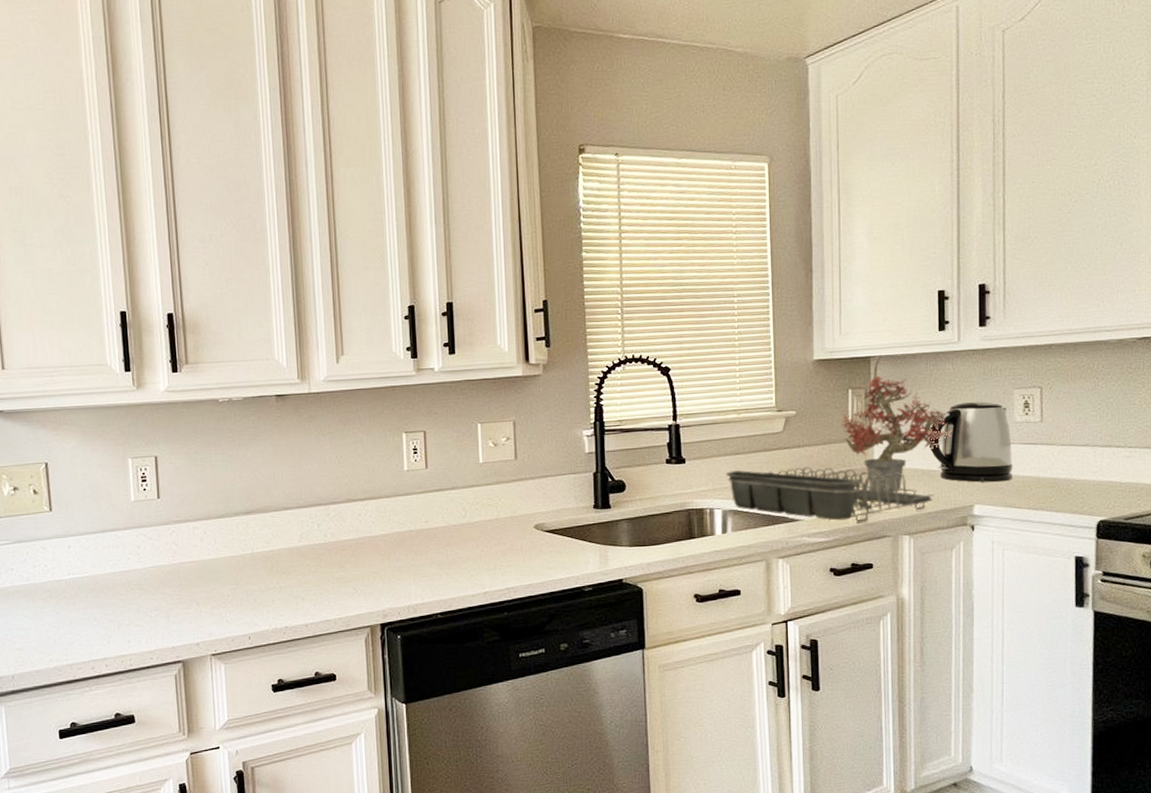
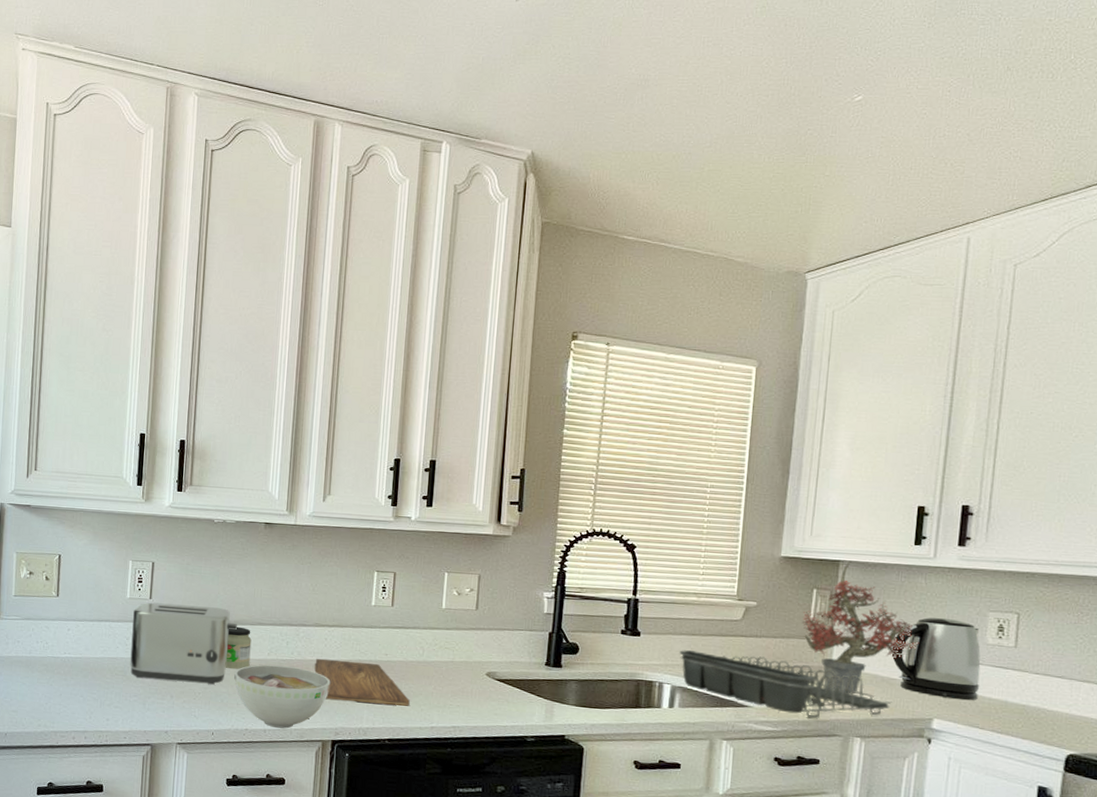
toaster: none [140,497,262,590] -> present [130,602,238,685]
jar: none [252,515,280,564] -> present [226,626,252,670]
bowl: none [265,550,372,621] -> present [234,664,331,729]
cutting board: none [351,533,458,581] -> present [314,658,410,706]

